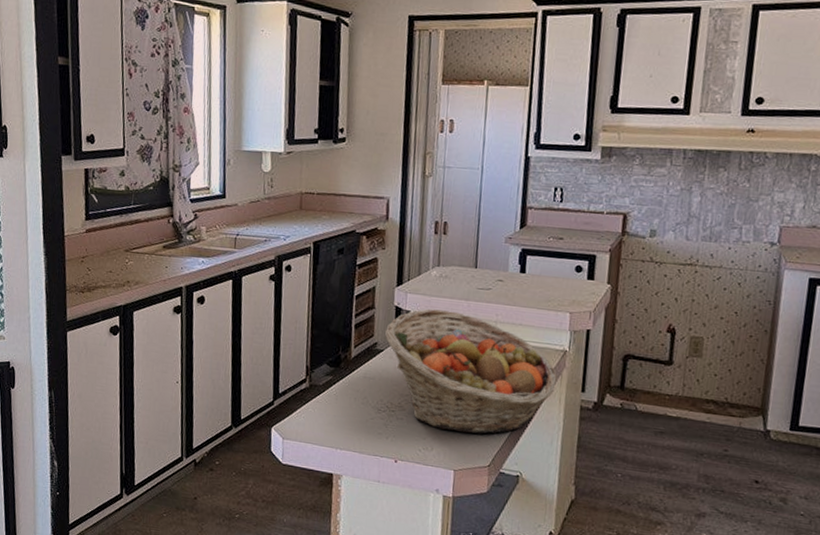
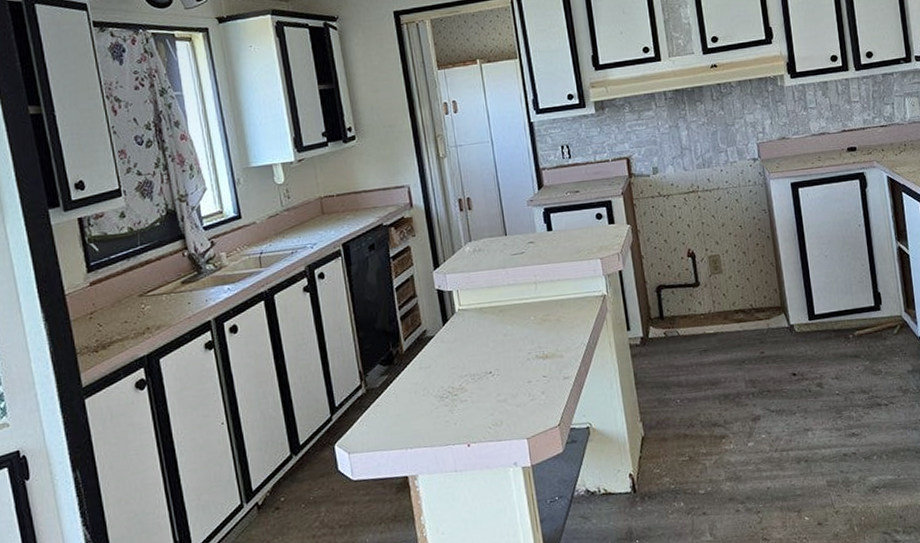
fruit basket: present [385,308,558,434] -> none [432,281,604,401]

